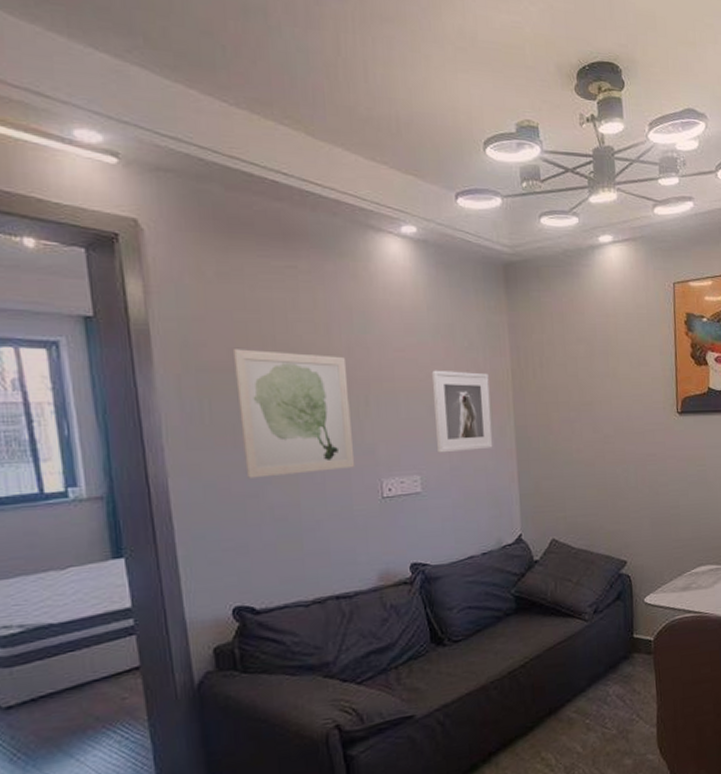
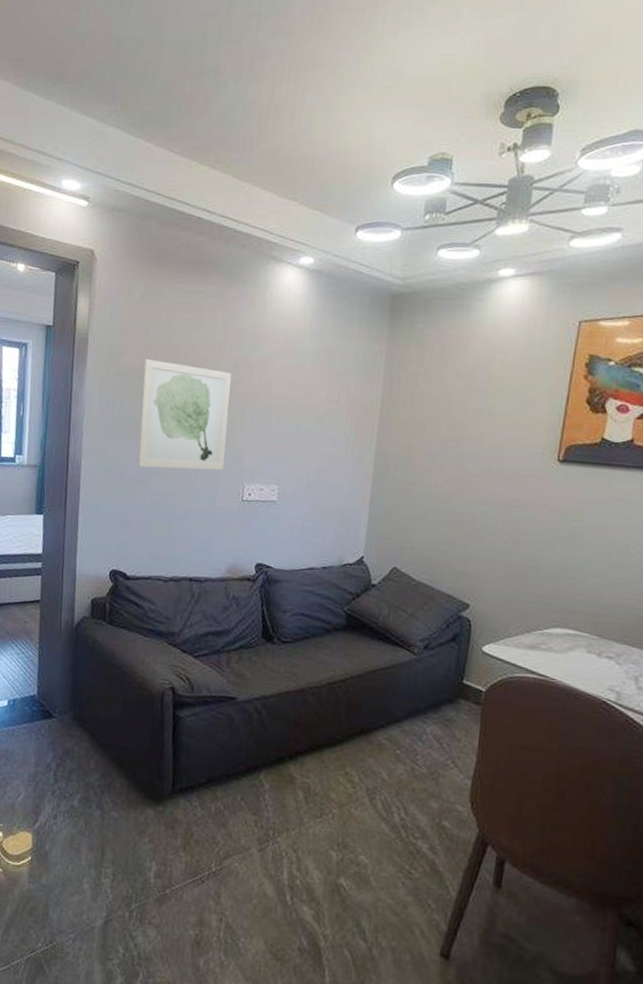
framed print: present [431,370,493,453] -> none [297,391,358,471]

